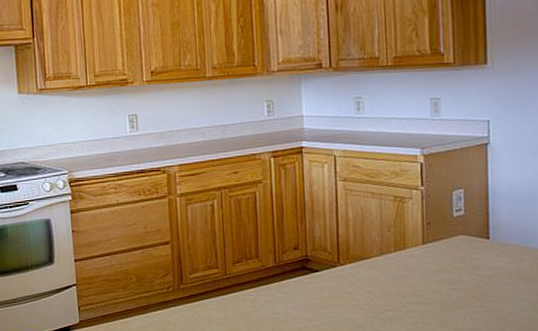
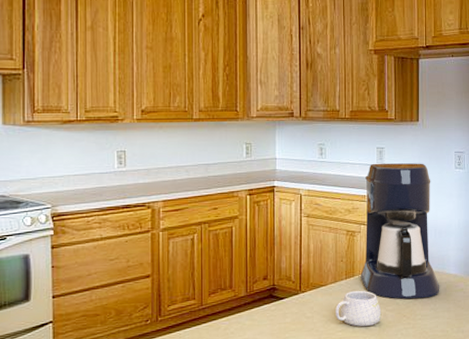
mug: none [383,265,444,307] -> present [335,290,382,327]
coffee maker: none [413,114,524,278] -> present [360,163,440,300]

